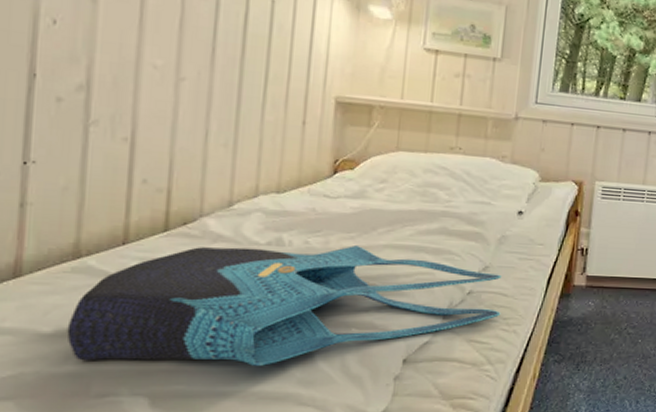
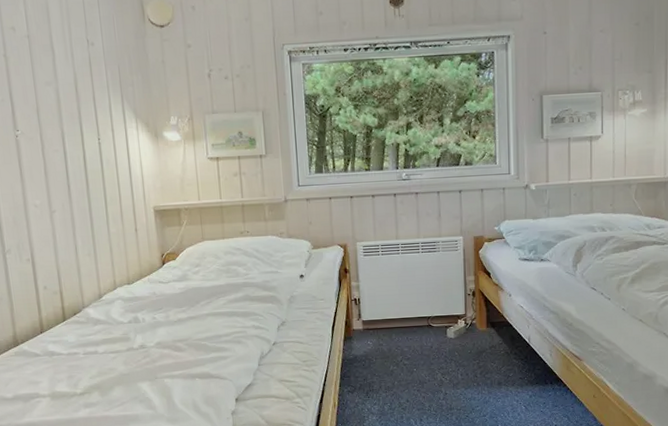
tote bag: present [66,246,502,367] -> none [20,316,301,415]

